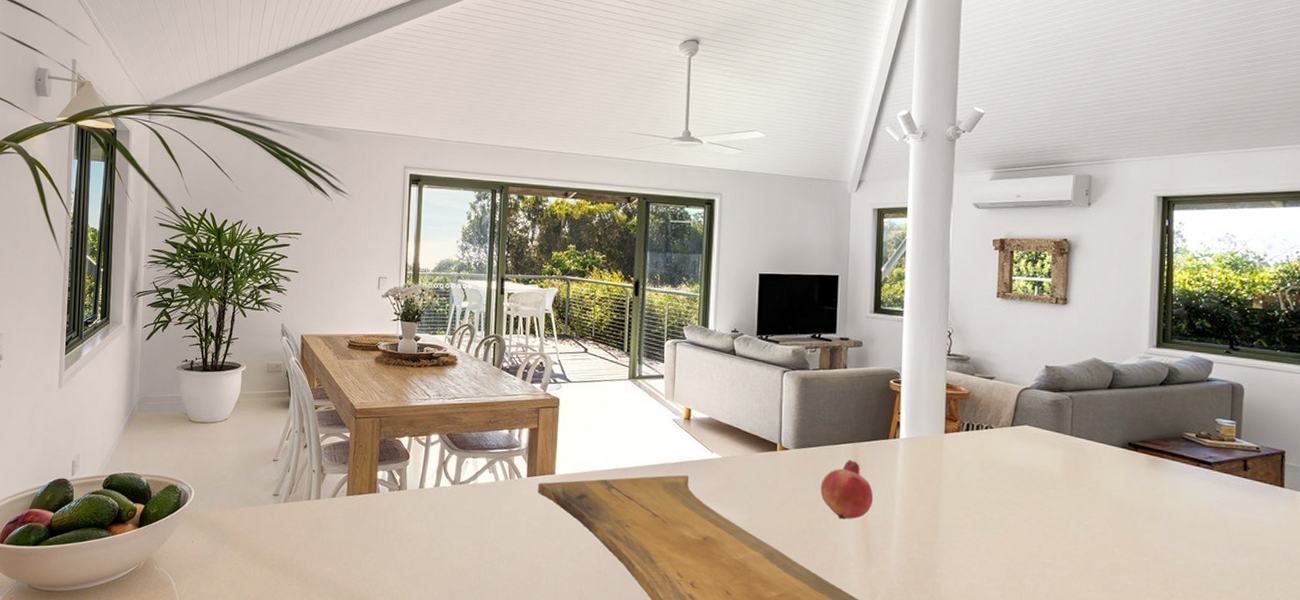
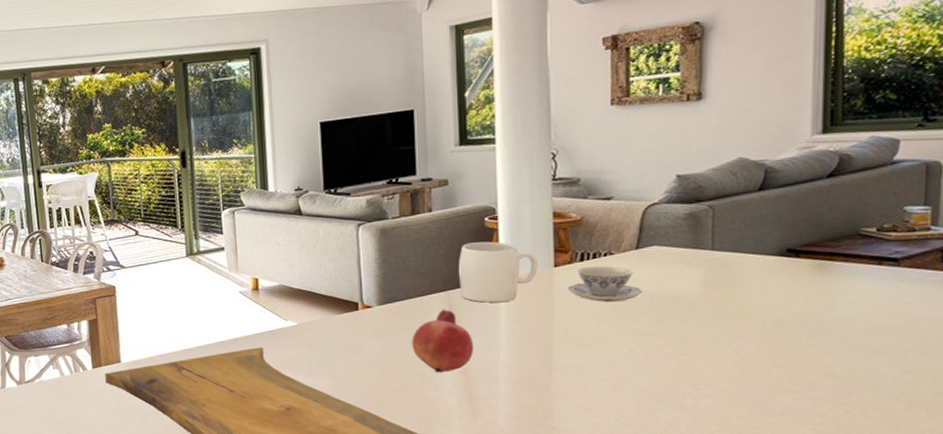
mug: none [864,401,931,460] -> present [458,241,538,303]
teacup: none [955,437,1015,472] -> present [568,266,642,302]

